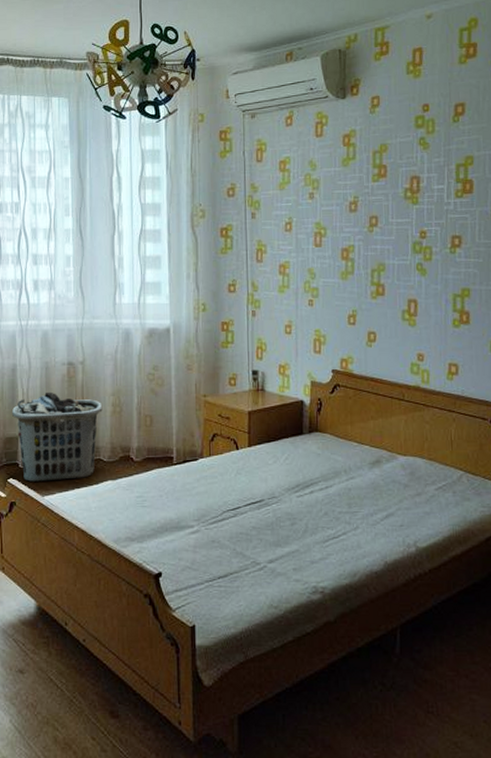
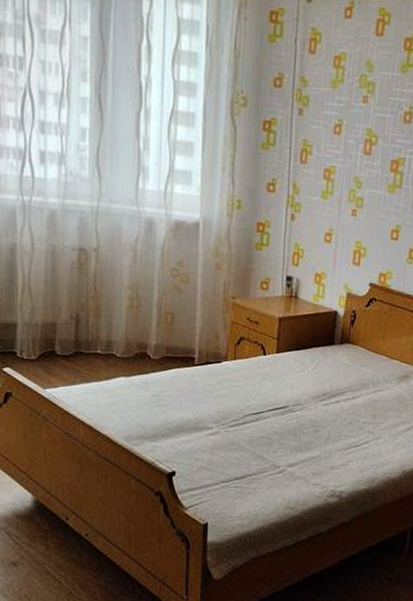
clothes hamper: present [11,391,103,482] -> none [9,277,118,374]

